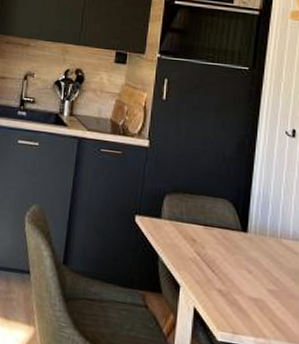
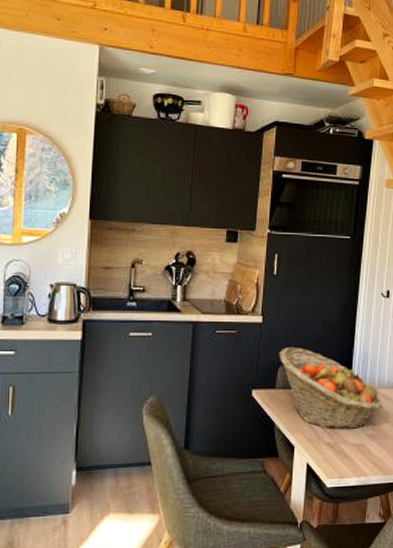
fruit basket: none [165,176,286,280] -> present [279,346,382,430]

